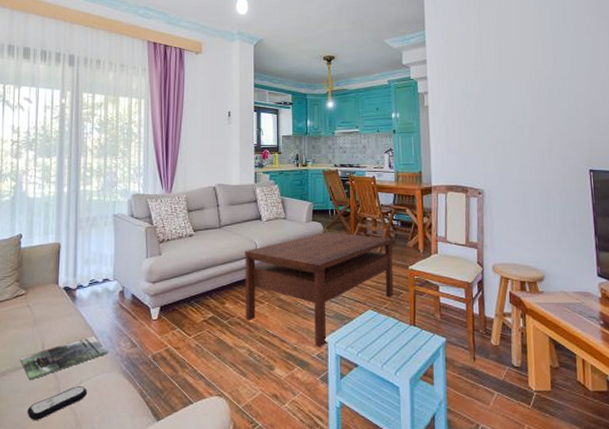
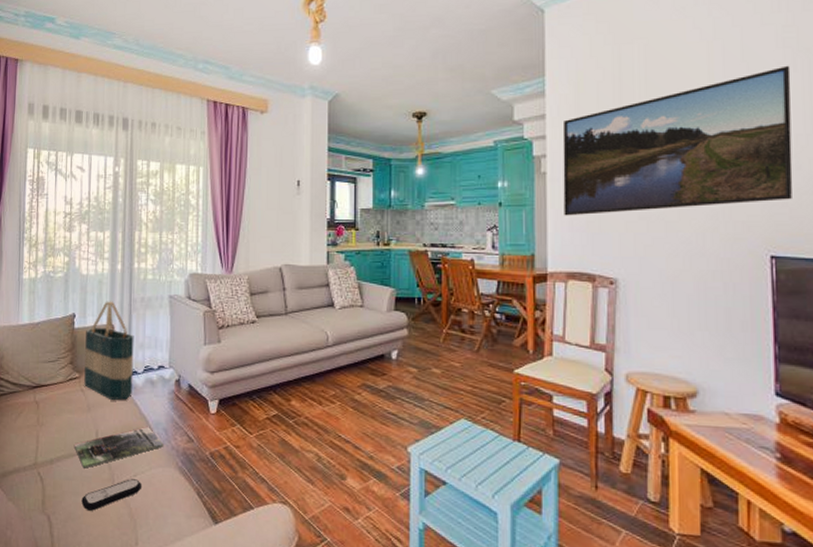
tote bag: none [30,221,80,313] -> present [84,301,134,400]
coffee table: present [245,231,394,347] -> none [313,323,494,459]
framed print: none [439,28,602,141] -> present [562,65,793,216]

